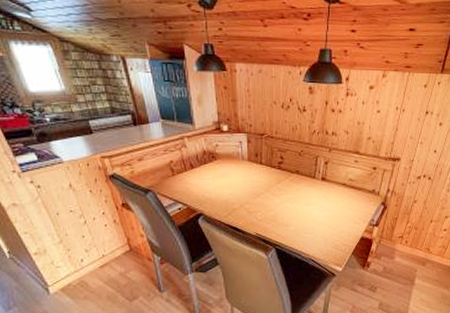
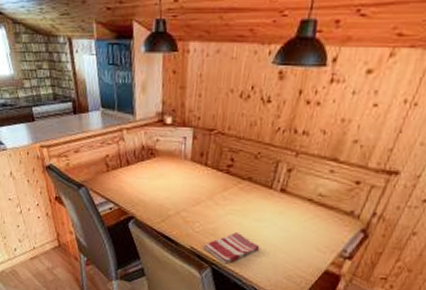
dish towel: none [267,216,312,244] -> present [203,232,260,264]

